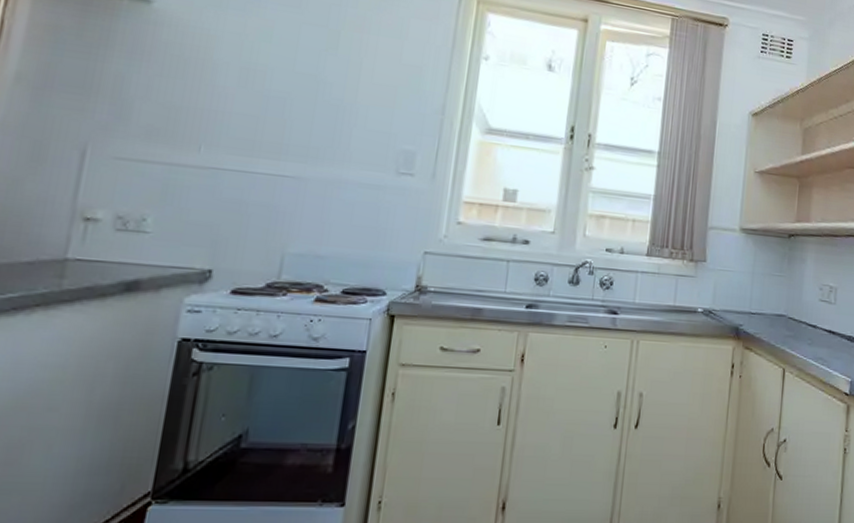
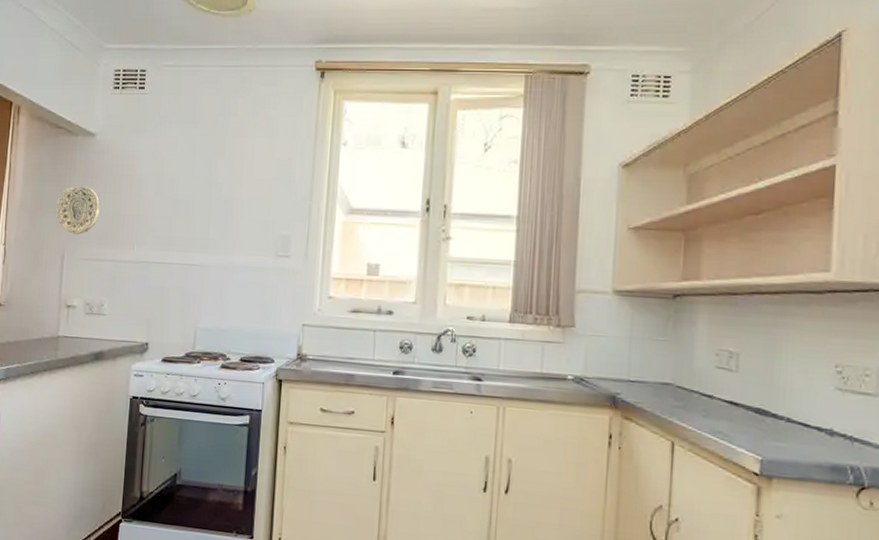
decorative plate: none [77,62,153,126] -> present [55,186,101,234]

